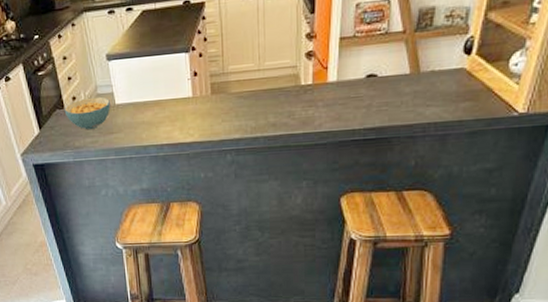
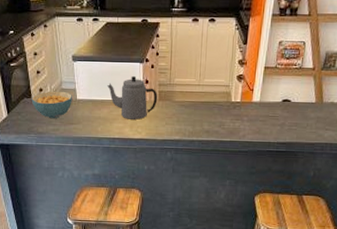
teapot: none [149,69,209,121] -> present [107,76,157,120]

